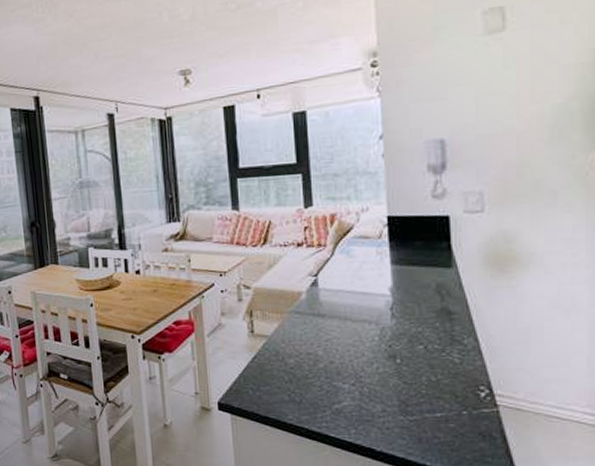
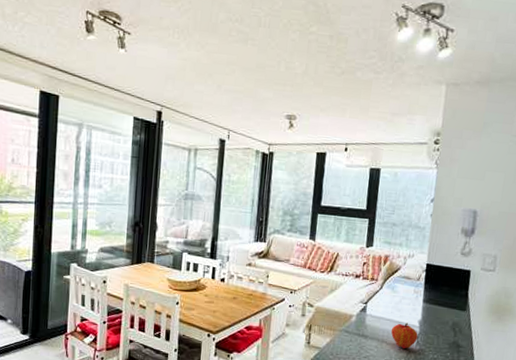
fruit: none [354,292,391,324] -> present [390,322,418,349]

